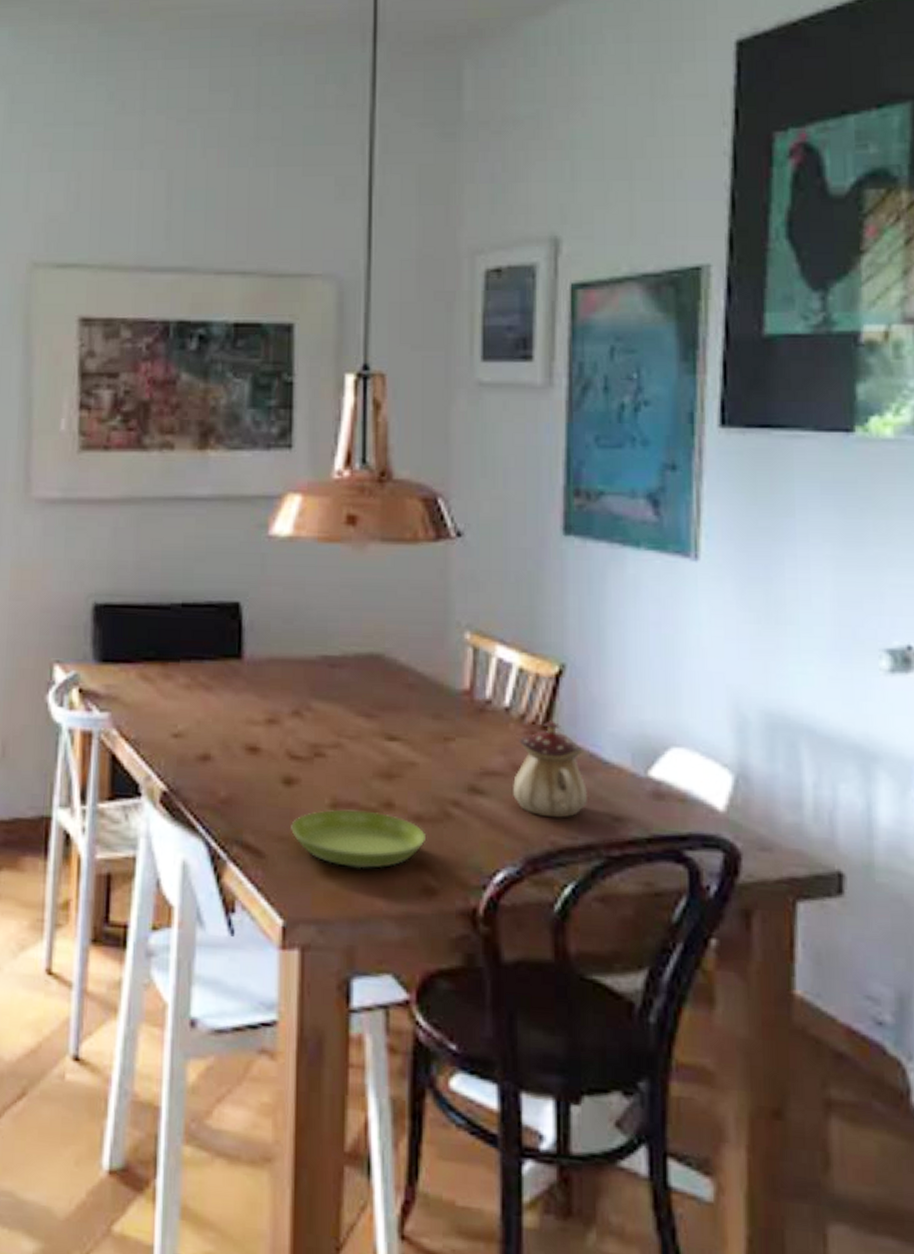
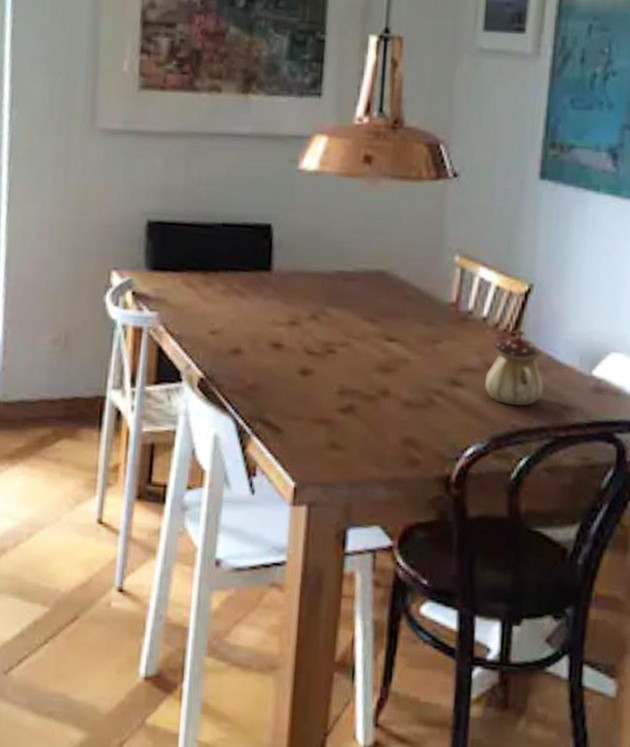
saucer: present [291,809,425,869] -> none [305,395,413,443]

